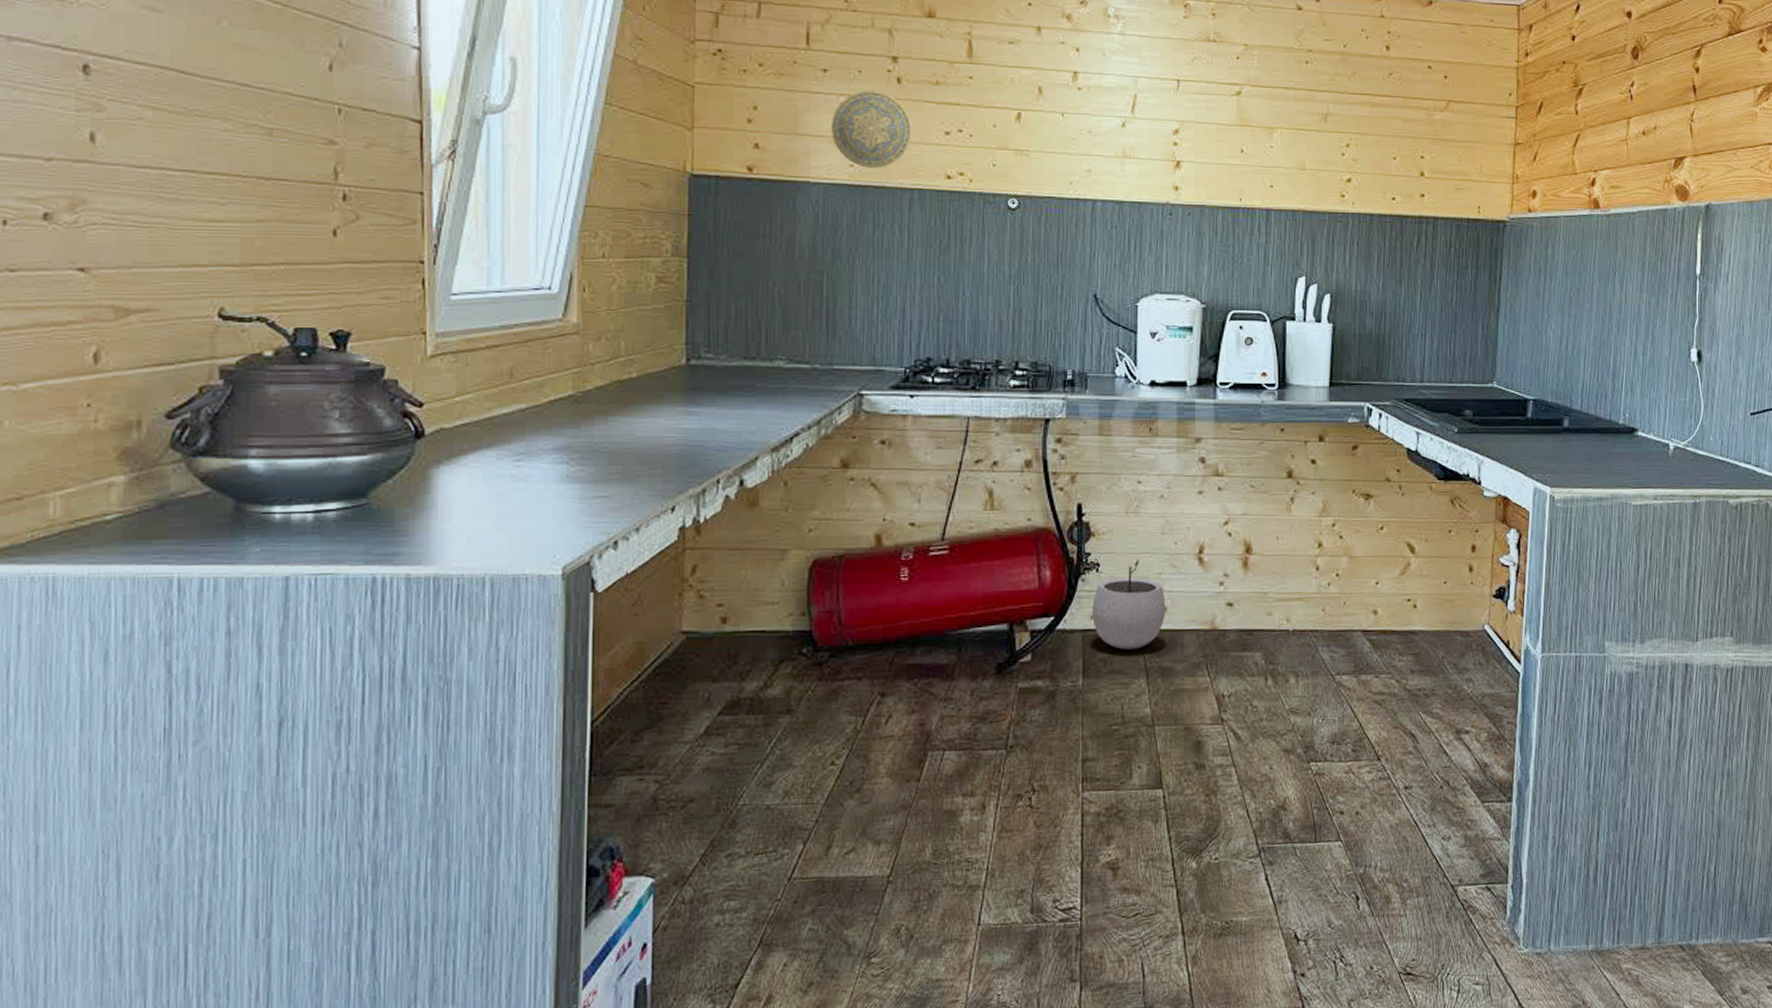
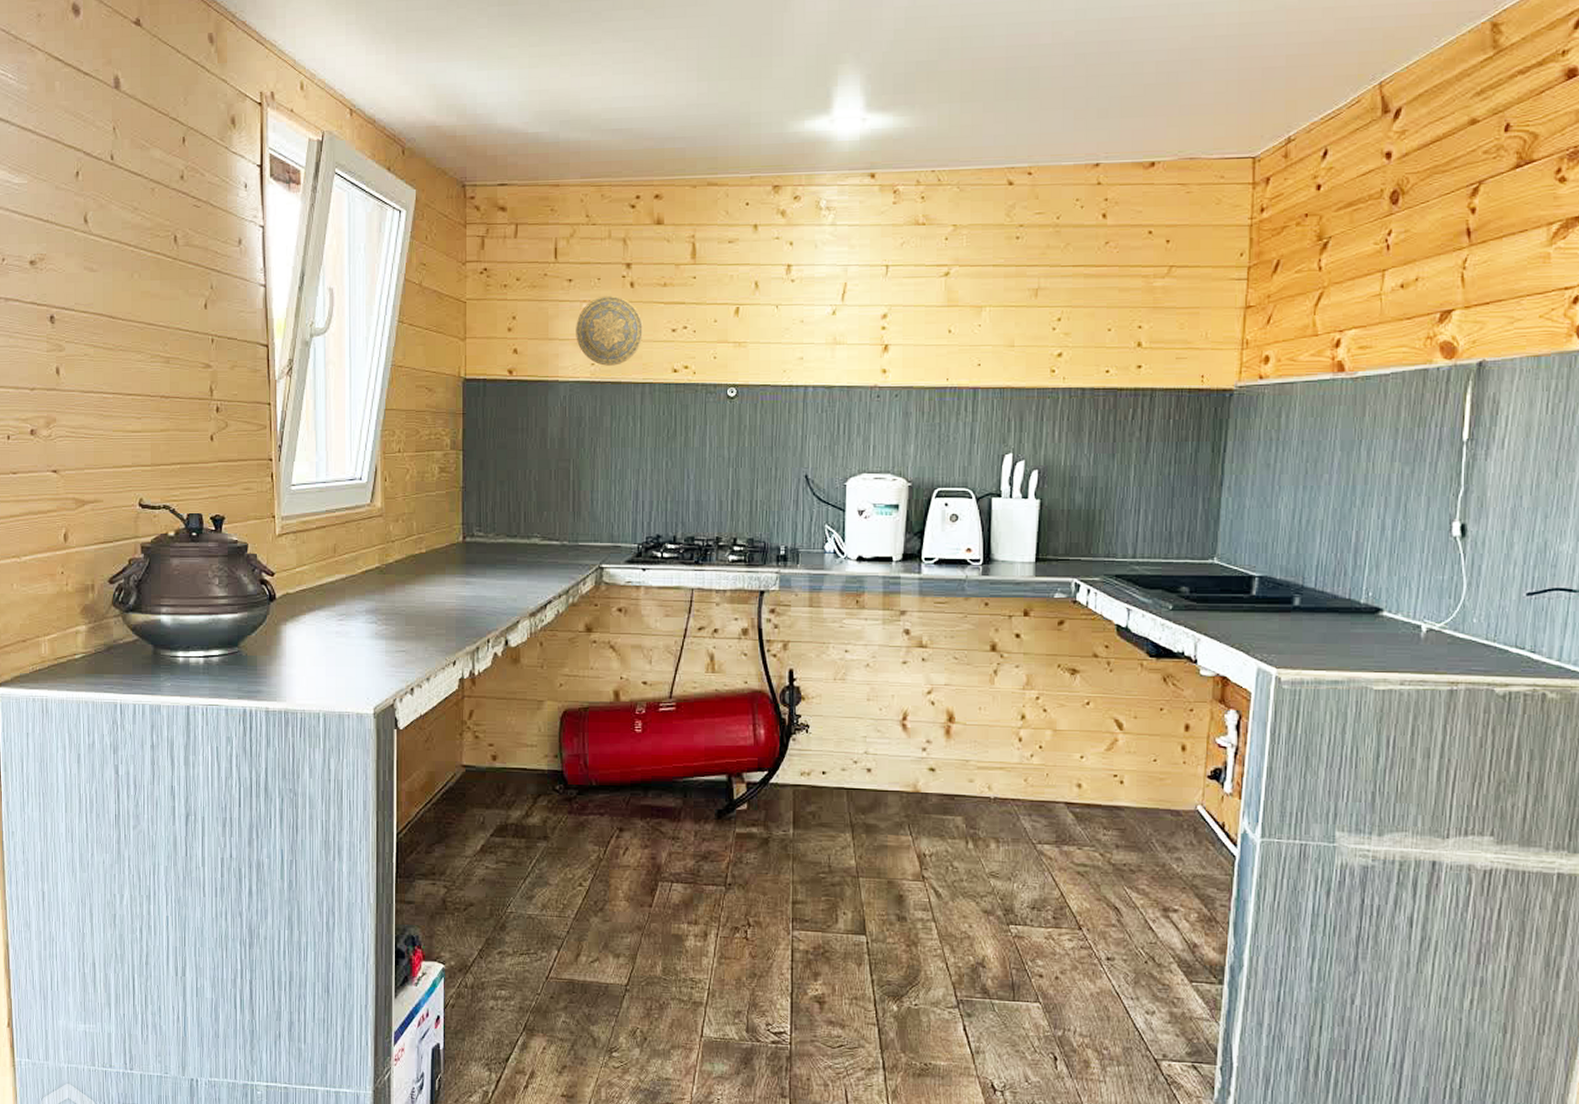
plant pot: present [1092,559,1166,650] -> none [802,722,870,806]

